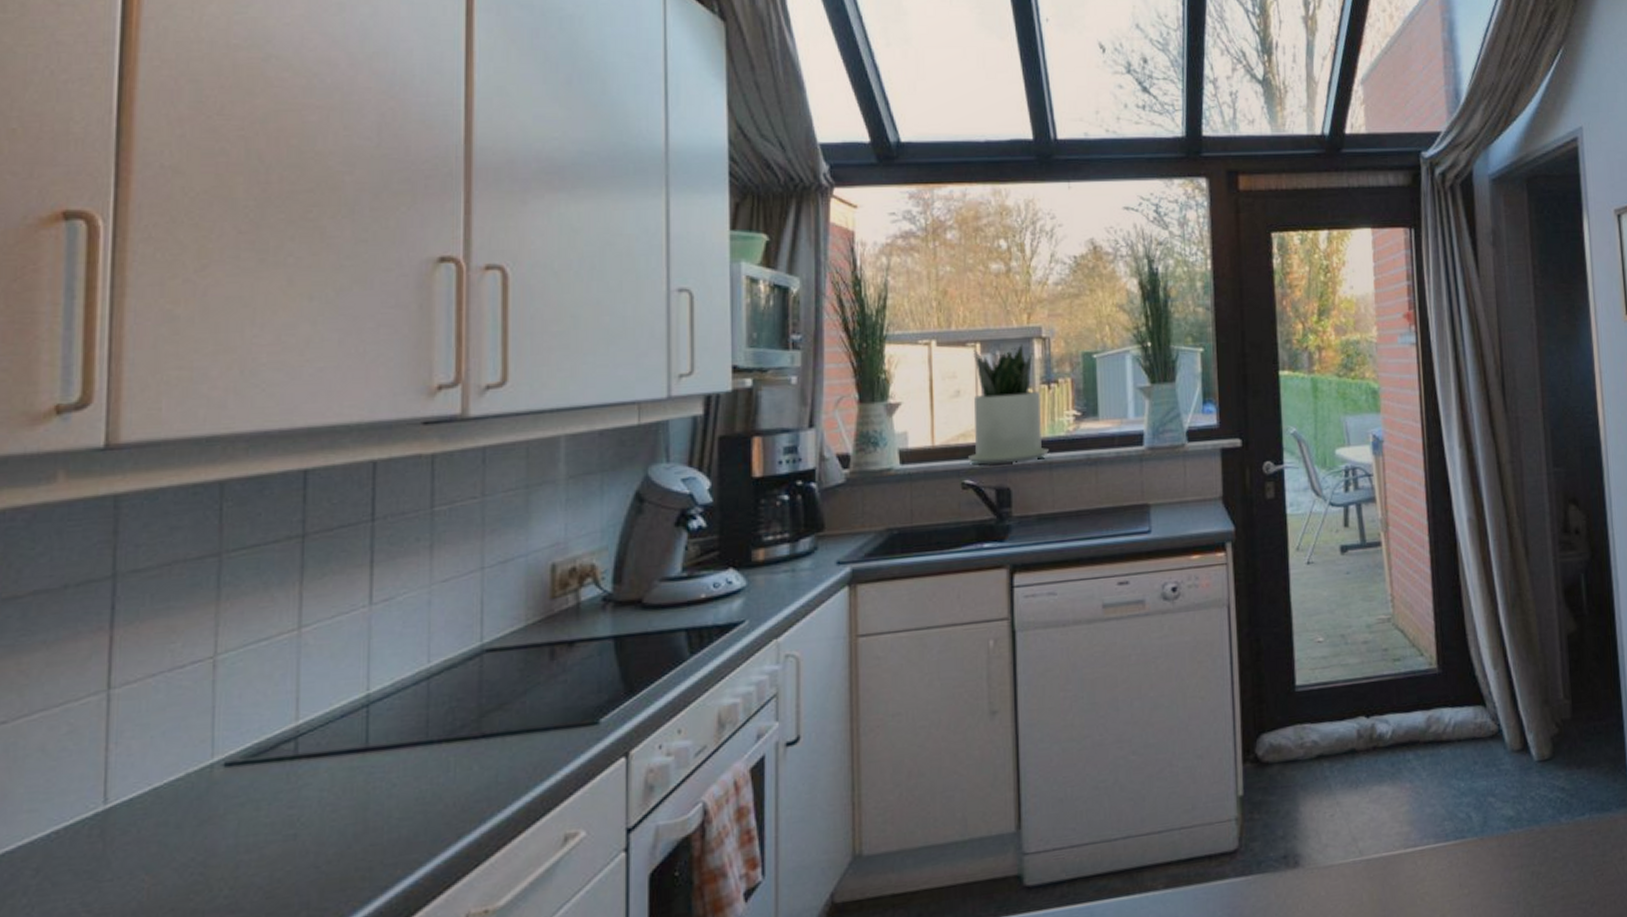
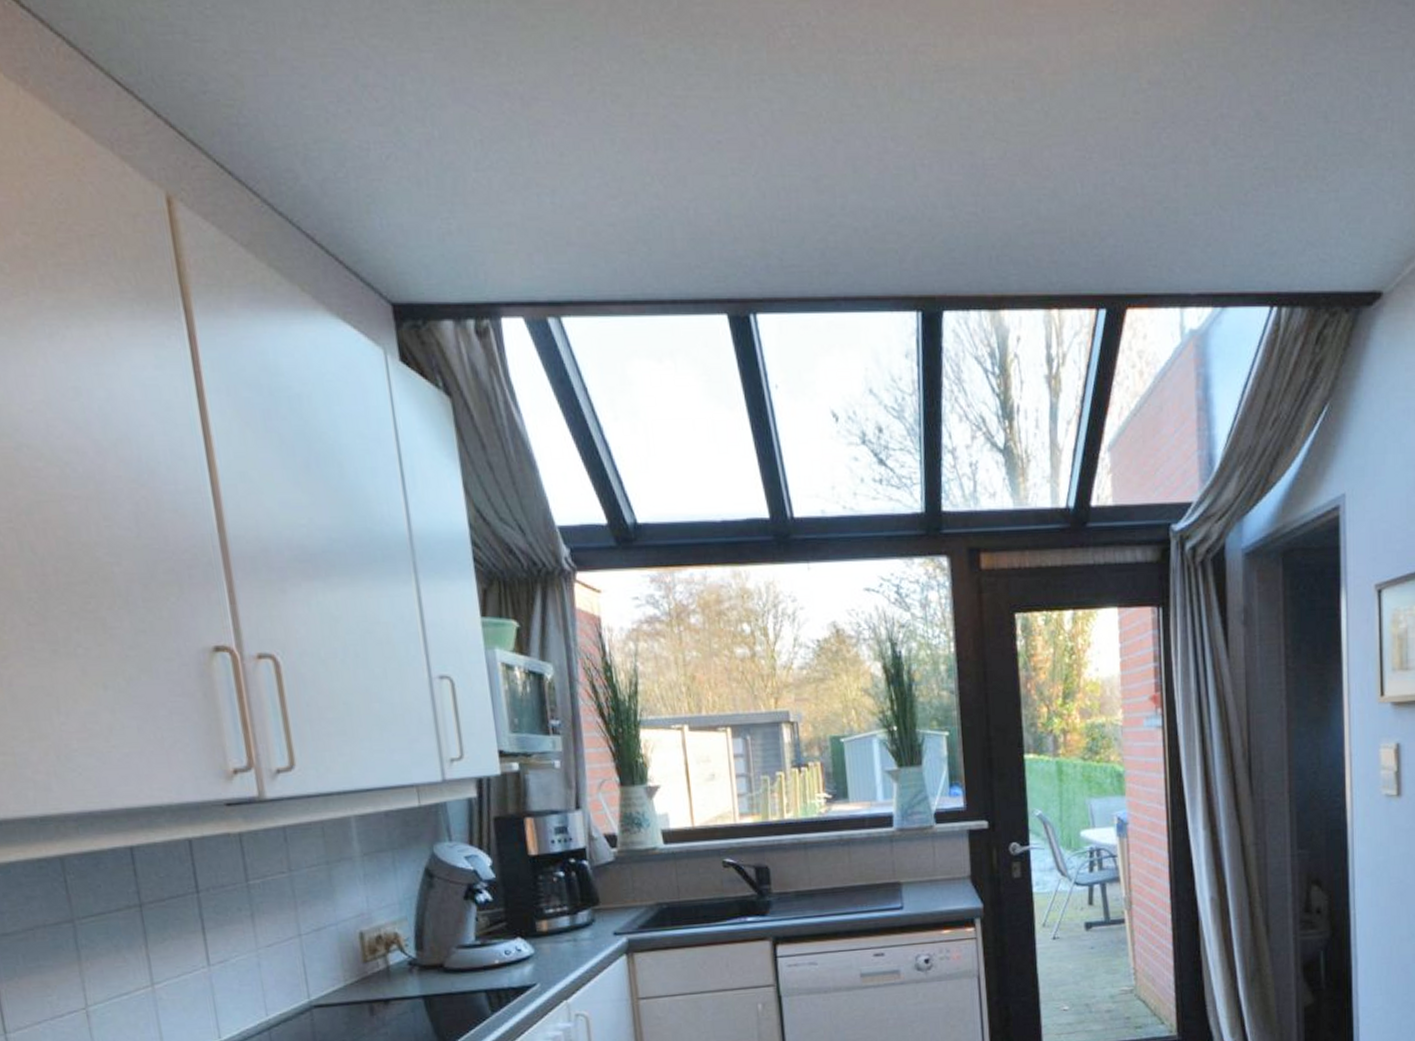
planter: present [968,344,1049,465] -> none [724,728,803,845]

